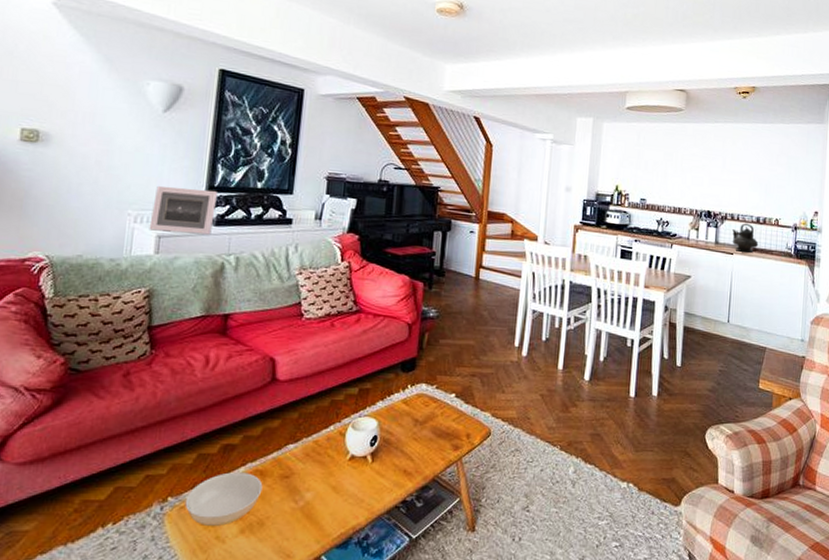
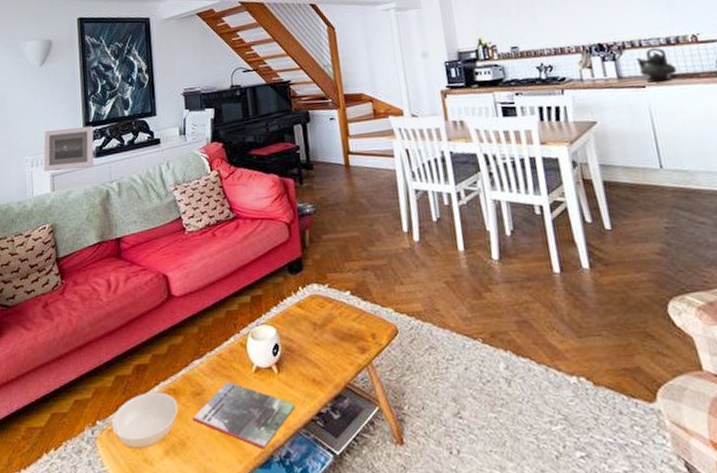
magazine: none [276,467,382,532] -> present [193,381,295,450]

